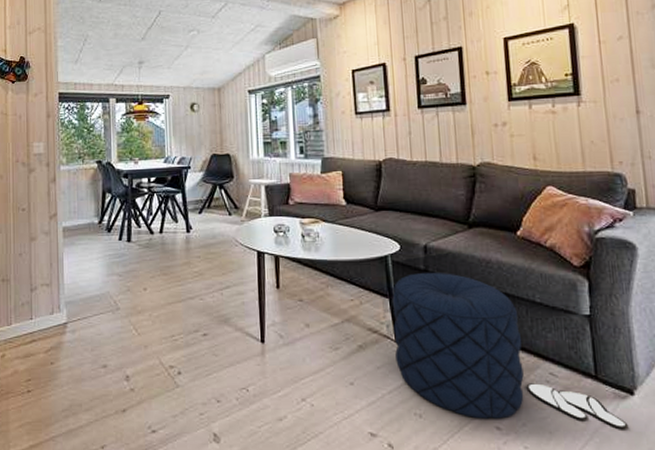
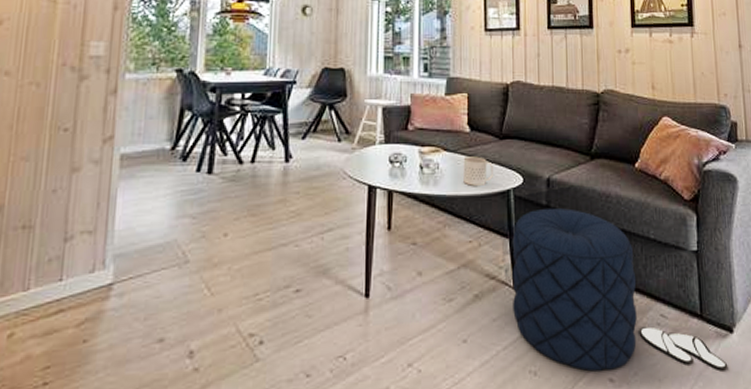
mug: none [341,226,371,253] -> present [463,156,493,187]

